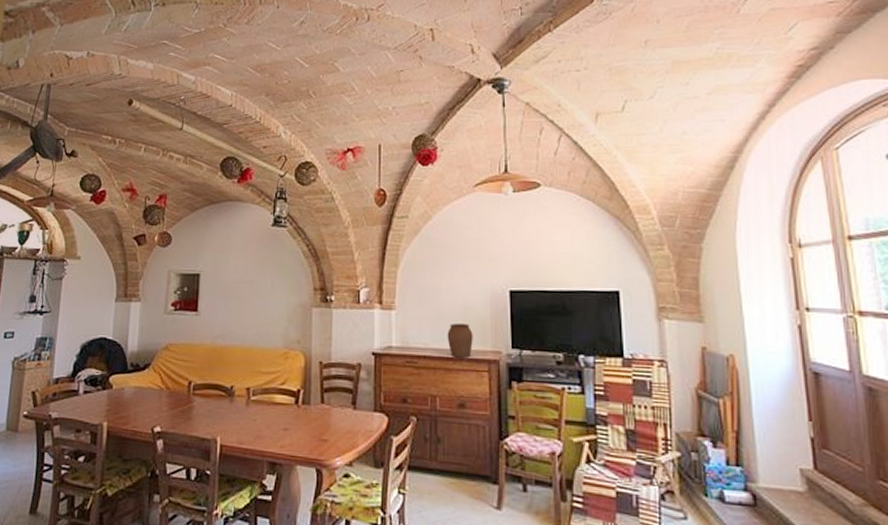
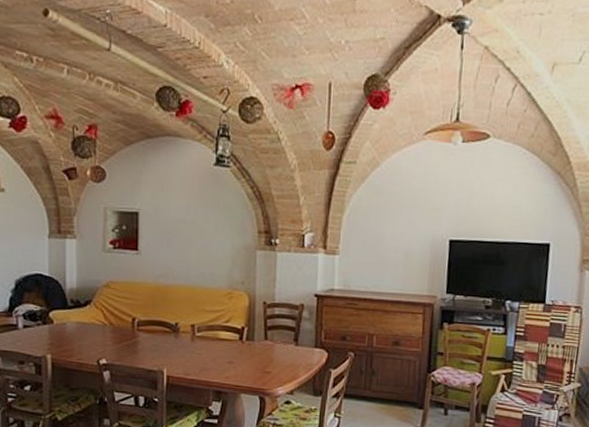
vase: present [447,323,473,359] -> none [387,269,412,302]

